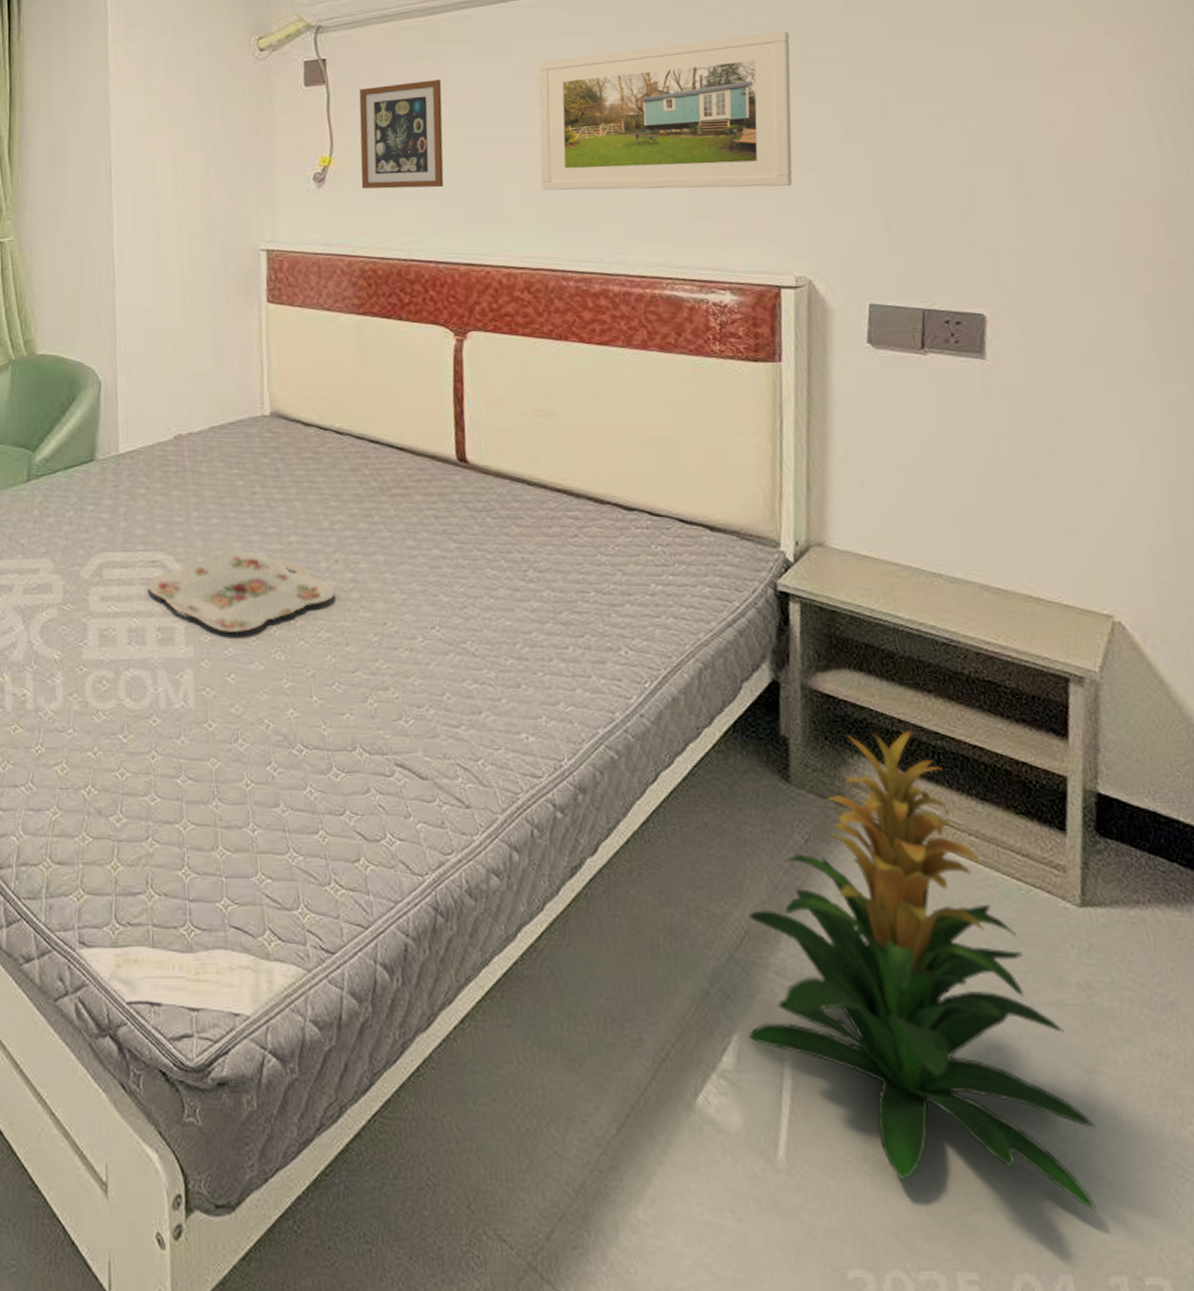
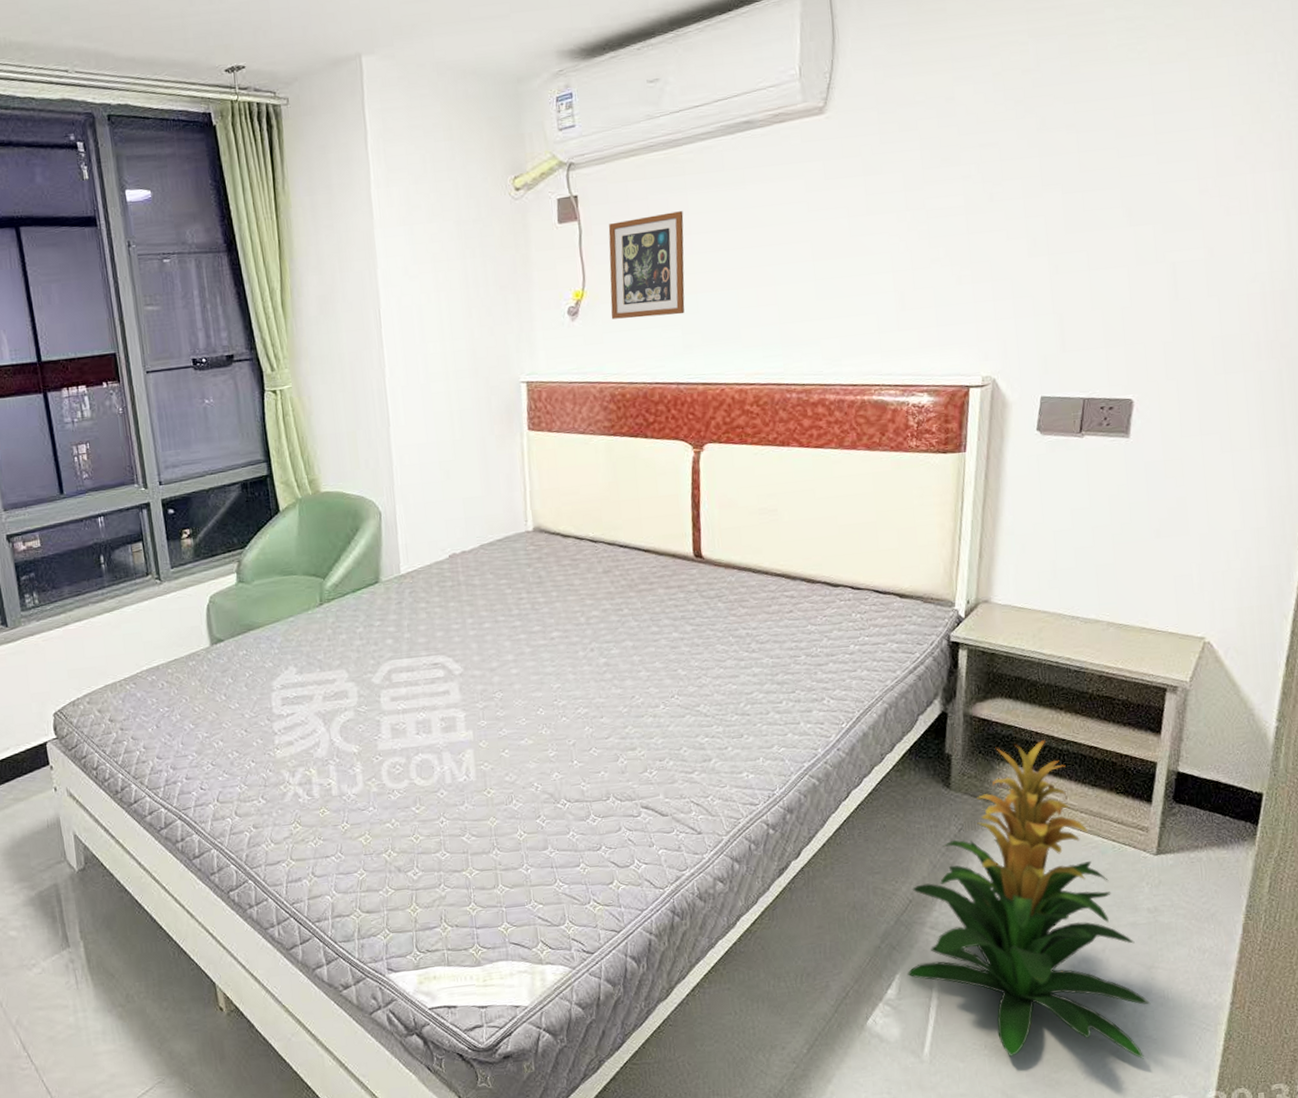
serving tray: present [147,551,335,632] -> none [430,648,592,717]
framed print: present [538,31,793,191] -> none [770,150,992,312]

